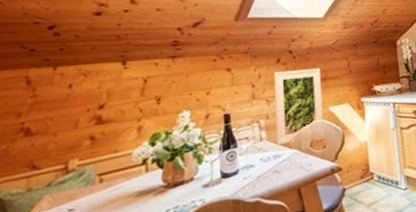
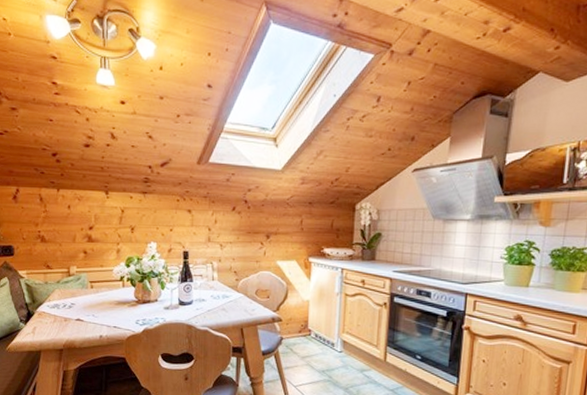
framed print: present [273,68,324,146] -> none [226,220,273,288]

